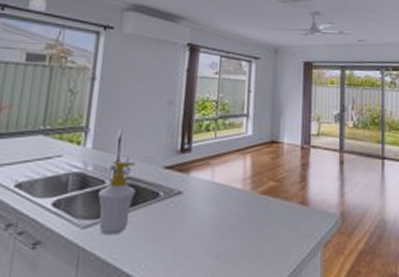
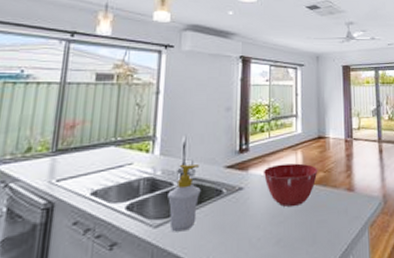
mixing bowl: none [205,169,269,216] -> present [263,163,318,207]

